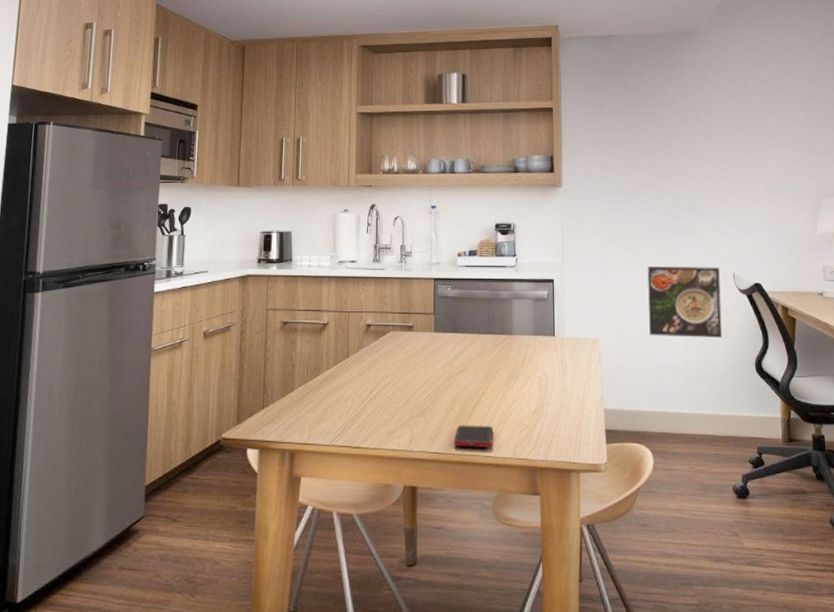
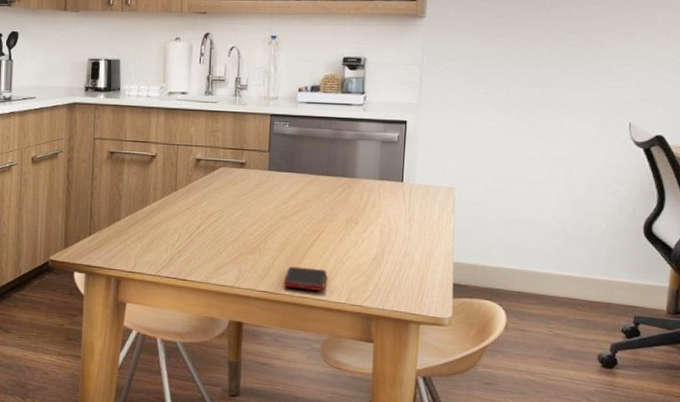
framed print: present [647,267,723,338] -> none [515,111,612,195]

